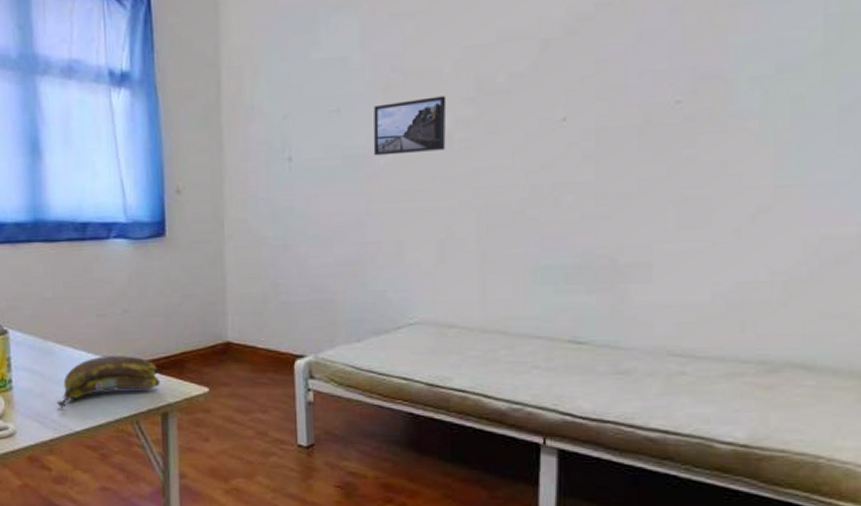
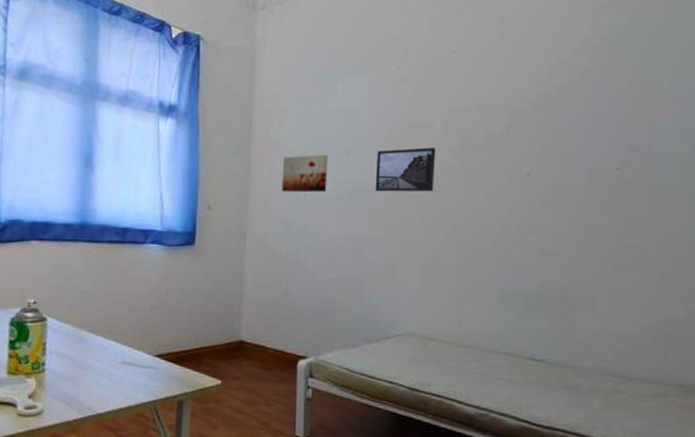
banana: present [57,356,160,408] -> none [84,346,179,391]
wall art: none [260,117,316,166] -> present [282,155,328,193]

